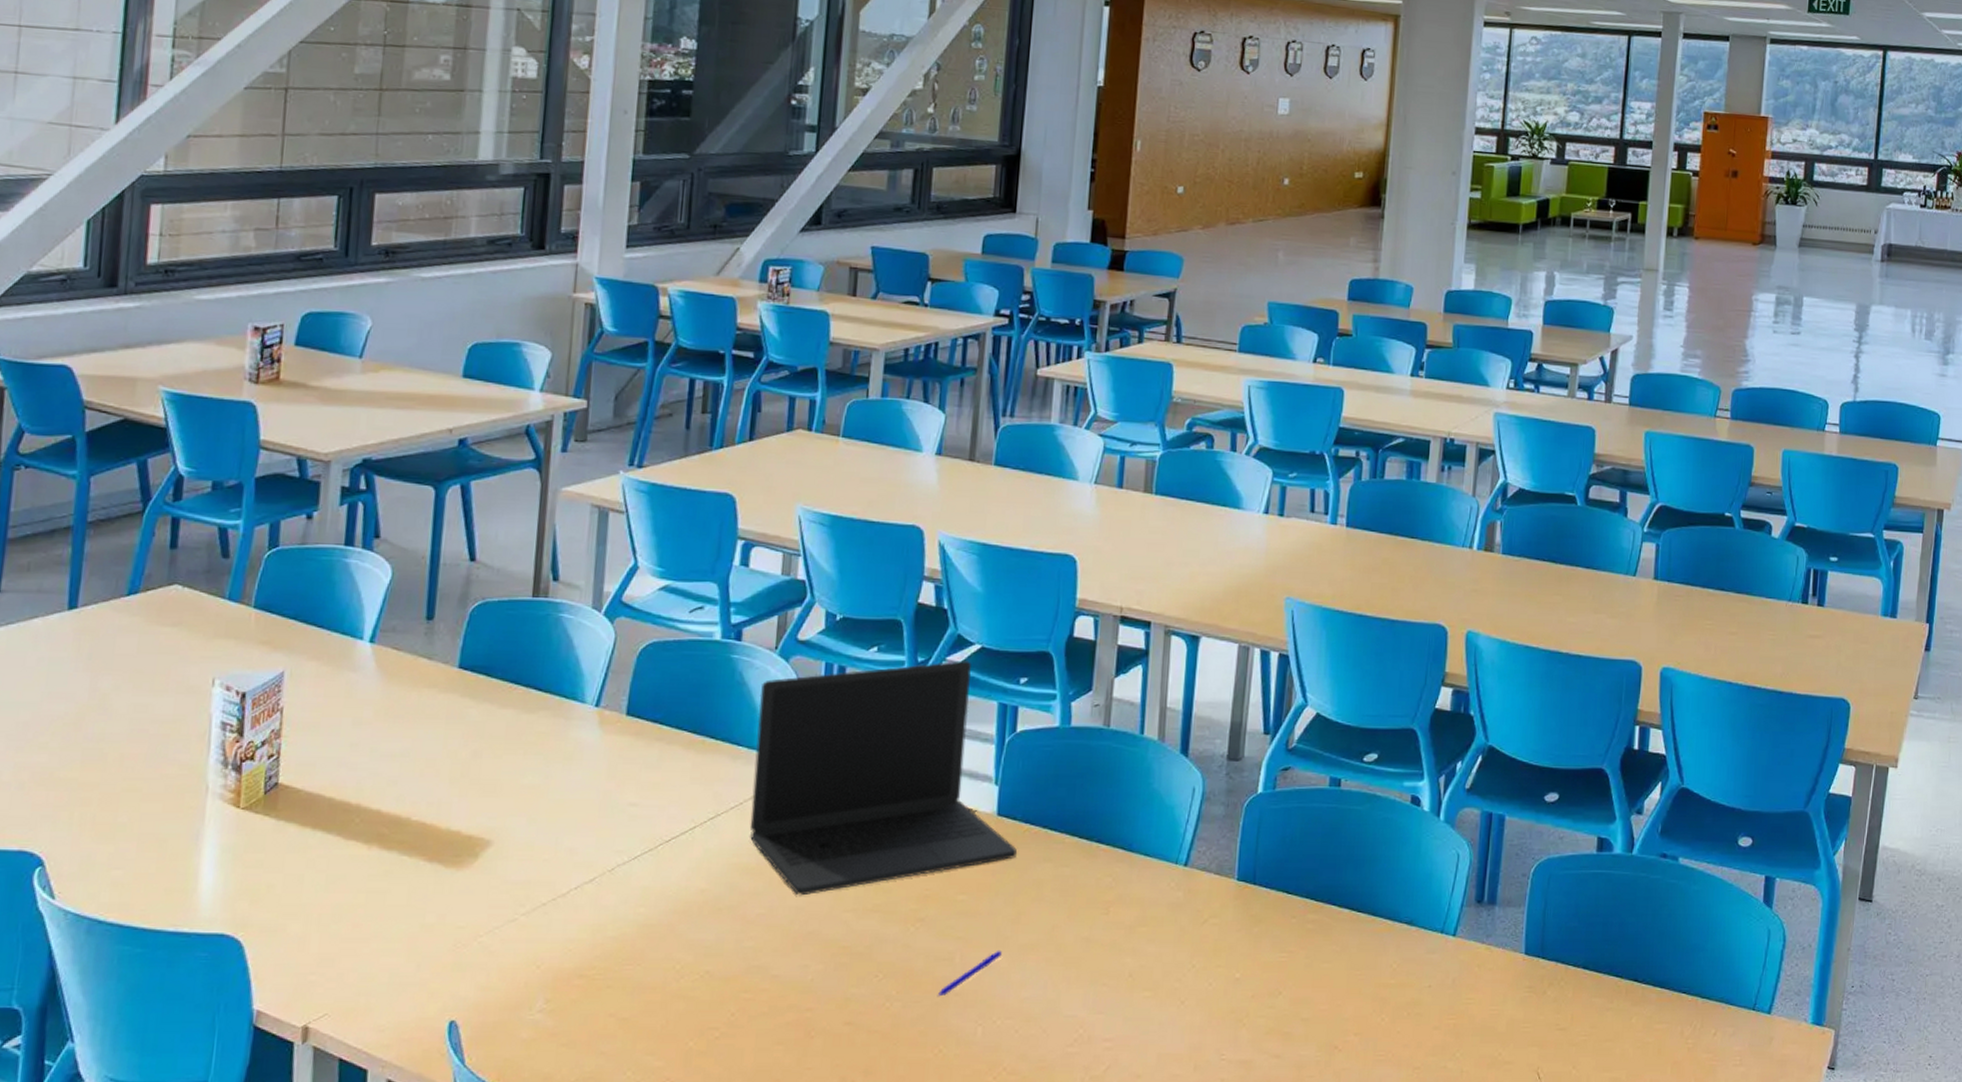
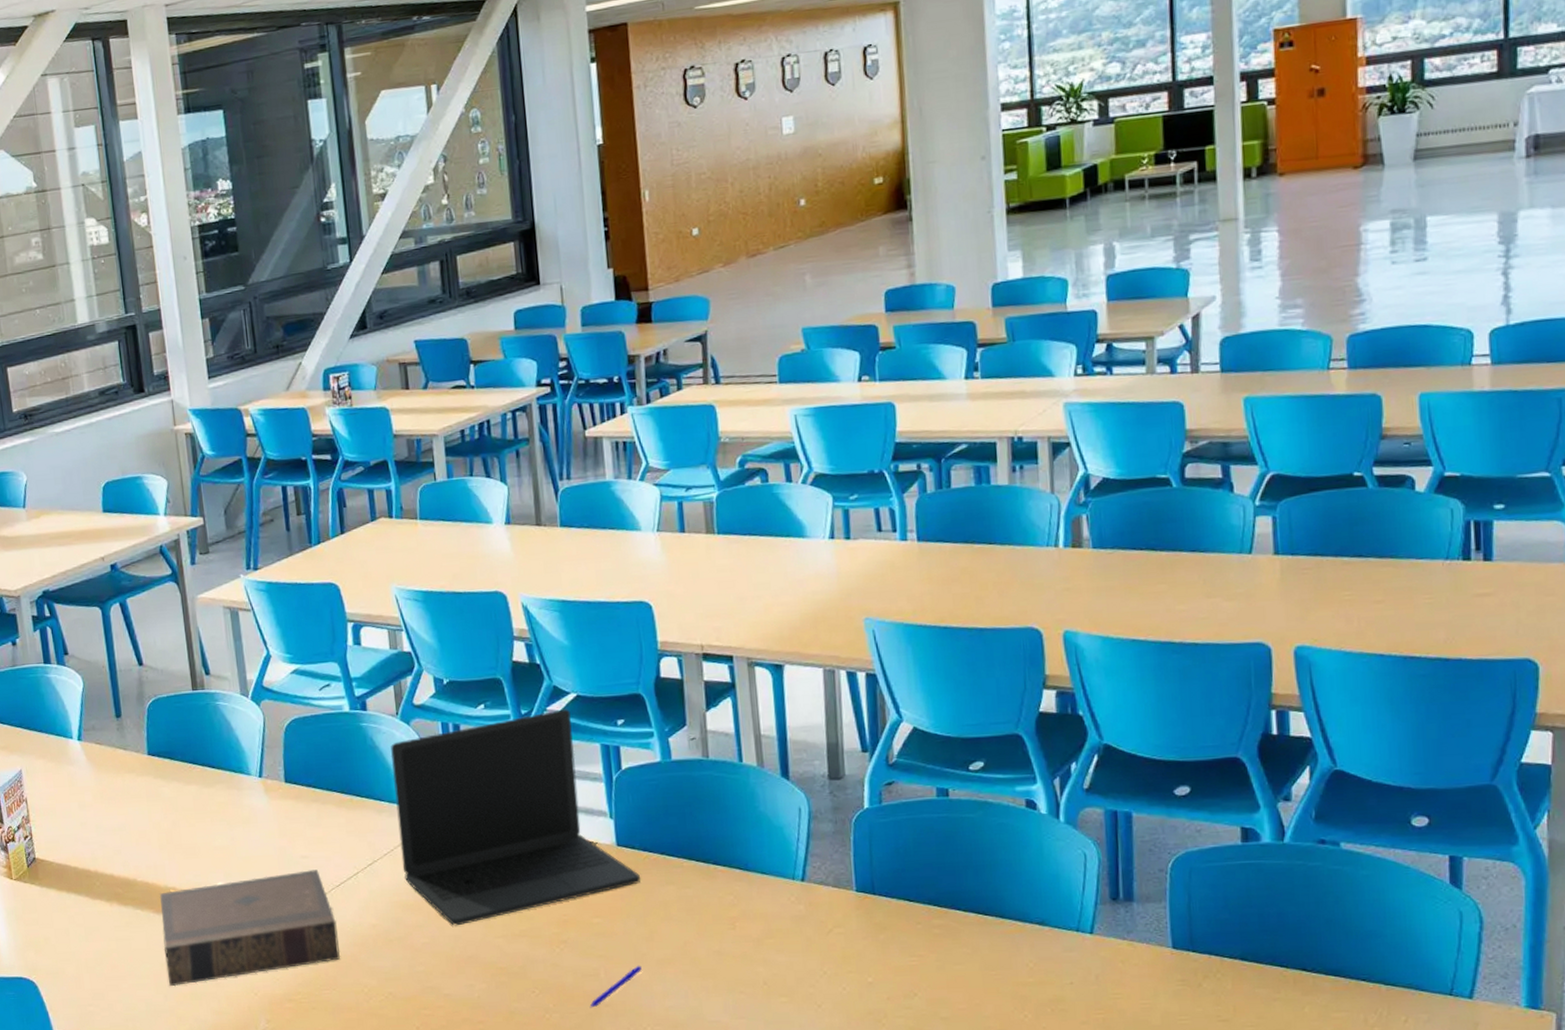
book: none [427,820,657,954] -> present [159,870,341,987]

